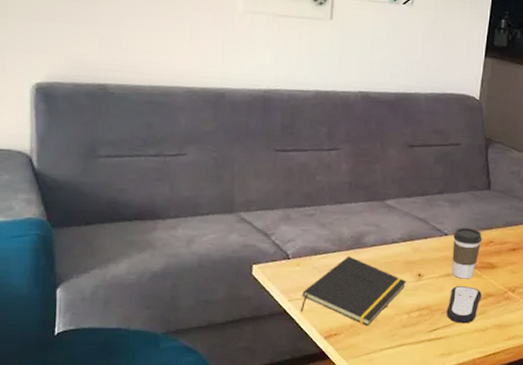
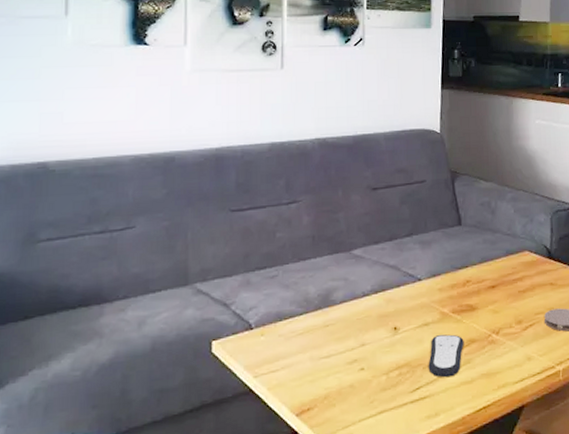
notepad: present [300,255,407,326] -> none [267,317,383,395]
coffee cup: present [452,228,483,279] -> none [427,269,459,327]

